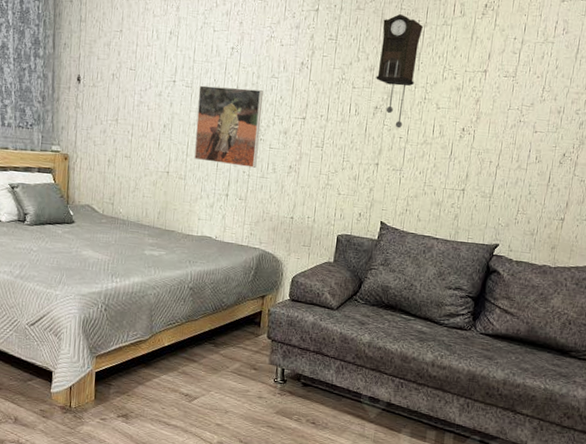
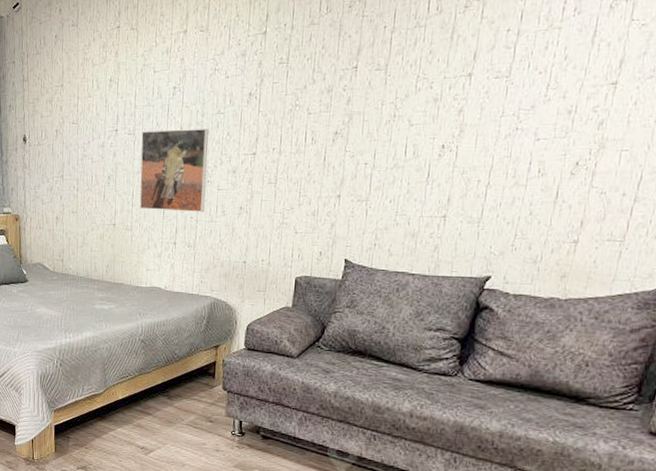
pendulum clock: present [376,14,423,128] -> none [335,23,390,153]

